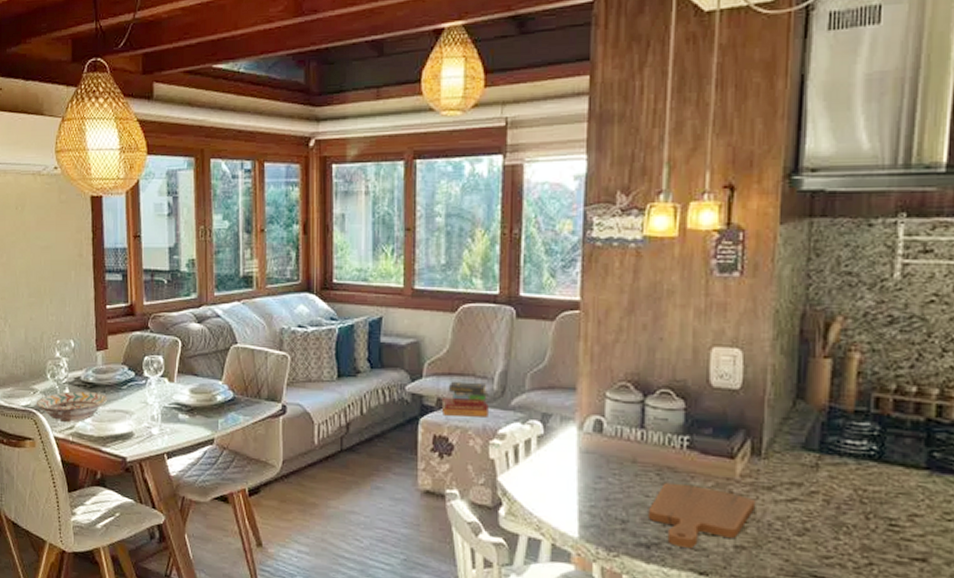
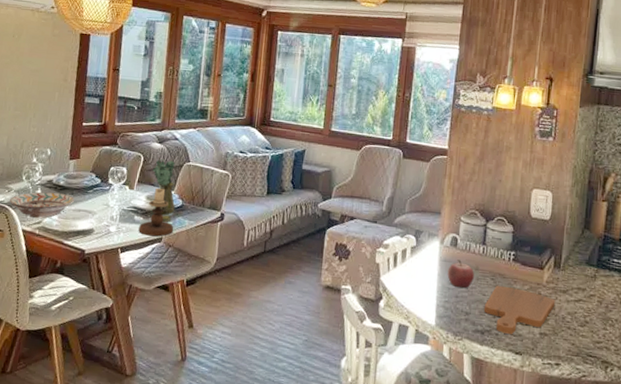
candlestick: none [185,378,227,438] -> present [139,187,174,237]
vase: none [193,340,226,419] -> present [152,157,175,222]
books: present [441,381,489,418] -> none [344,202,379,231]
fruit: none [591,450,631,488] -> present [447,260,474,289]

